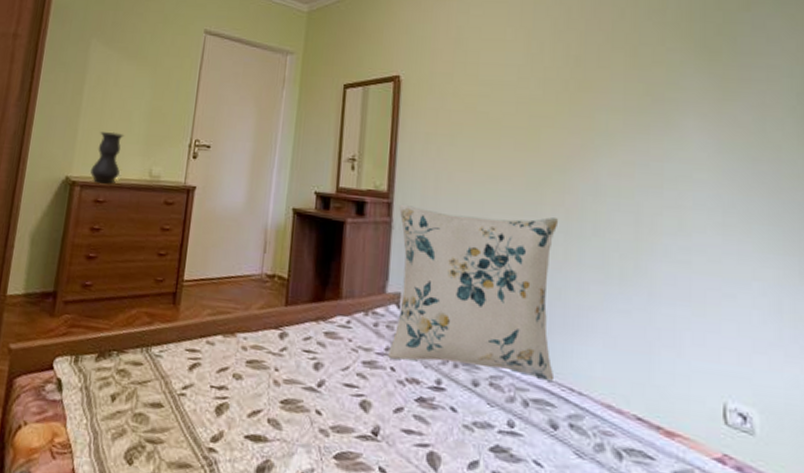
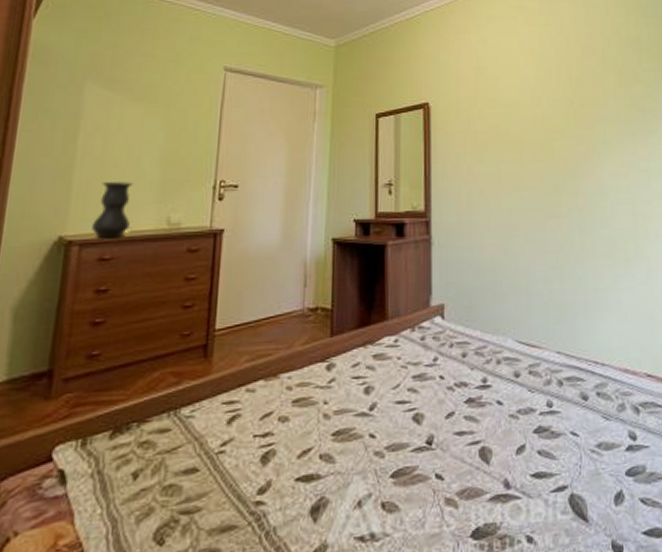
pillow: present [388,203,559,381] -> none [437,217,582,369]

